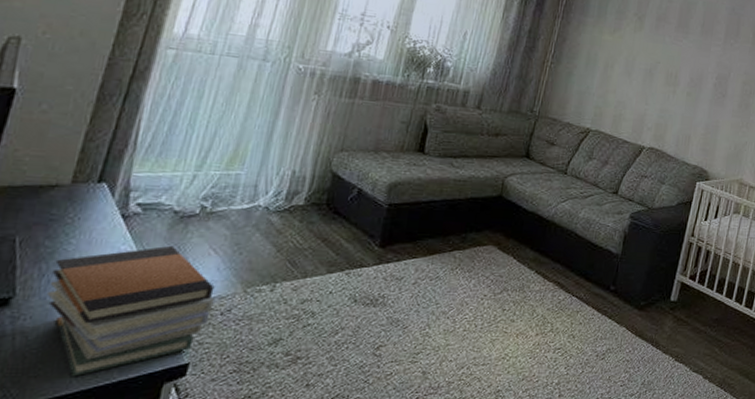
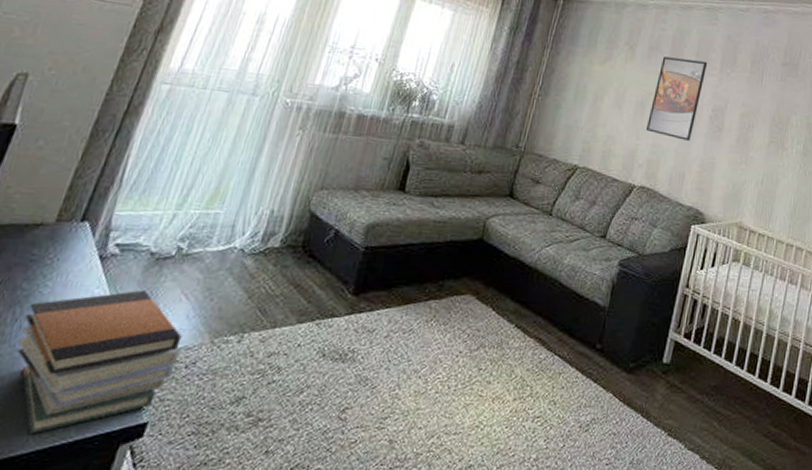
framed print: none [654,27,713,106] -> present [645,56,708,141]

